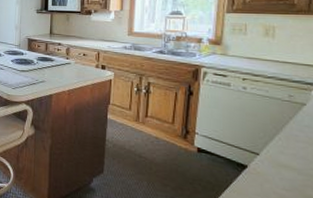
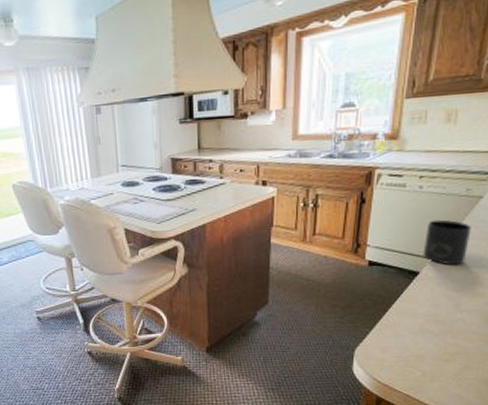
mug: none [250,119,297,165] -> present [423,219,471,265]

